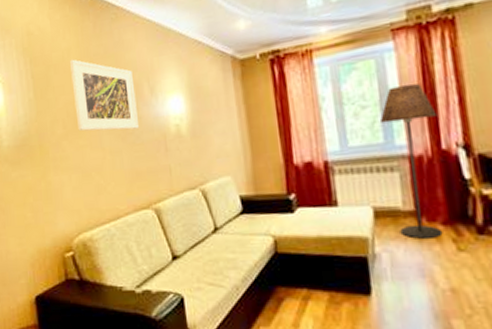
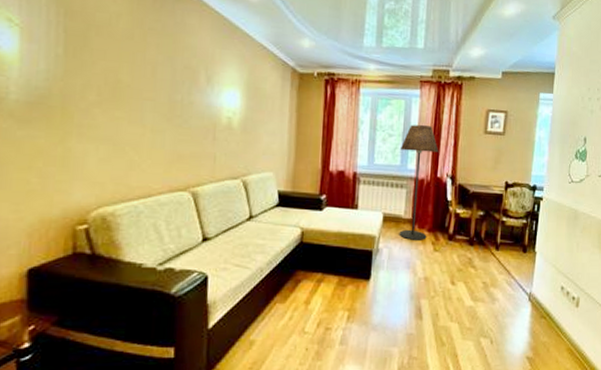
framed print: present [69,59,140,131] -> none [116,25,191,113]

